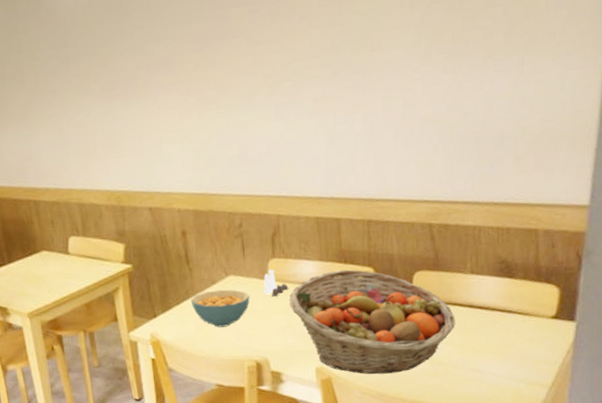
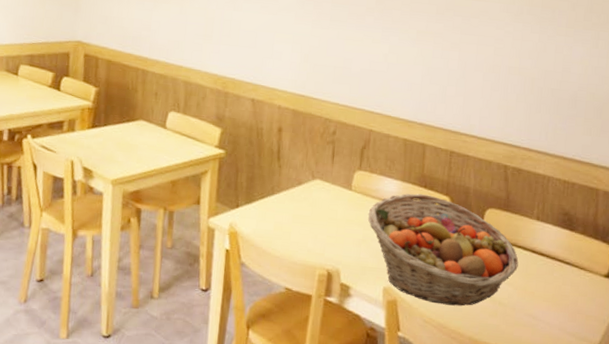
cereal bowl: present [190,289,250,328] -> none [274,191,332,230]
salt and pepper shaker set: present [263,269,289,296] -> none [345,181,370,208]

